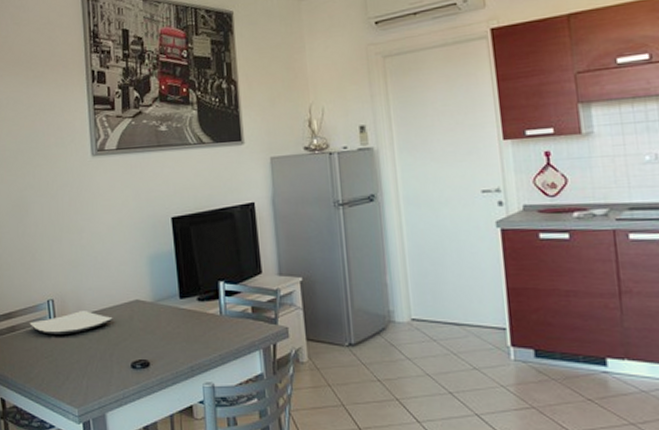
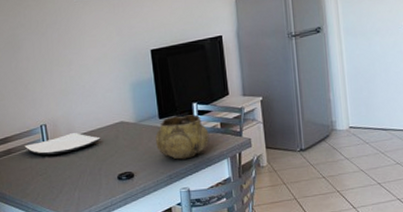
decorative bowl: none [175,295,238,349] -> present [156,114,209,160]

